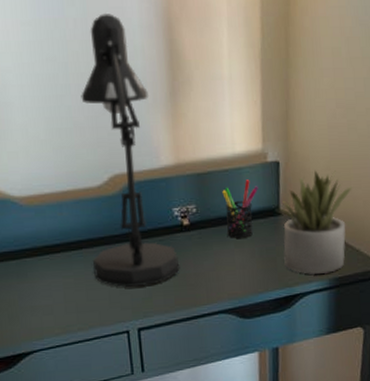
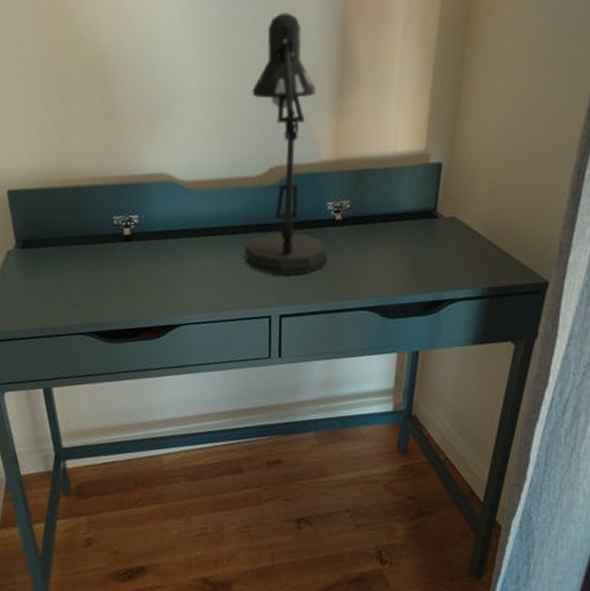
pen holder: present [222,179,258,238] -> none [378,179,417,238]
succulent plant: present [279,170,353,275] -> none [435,174,520,283]

